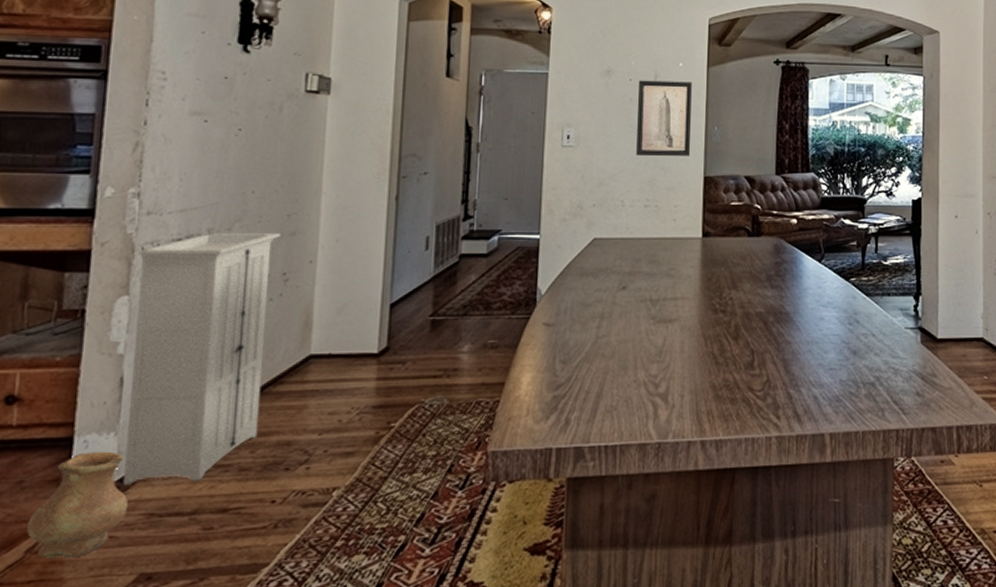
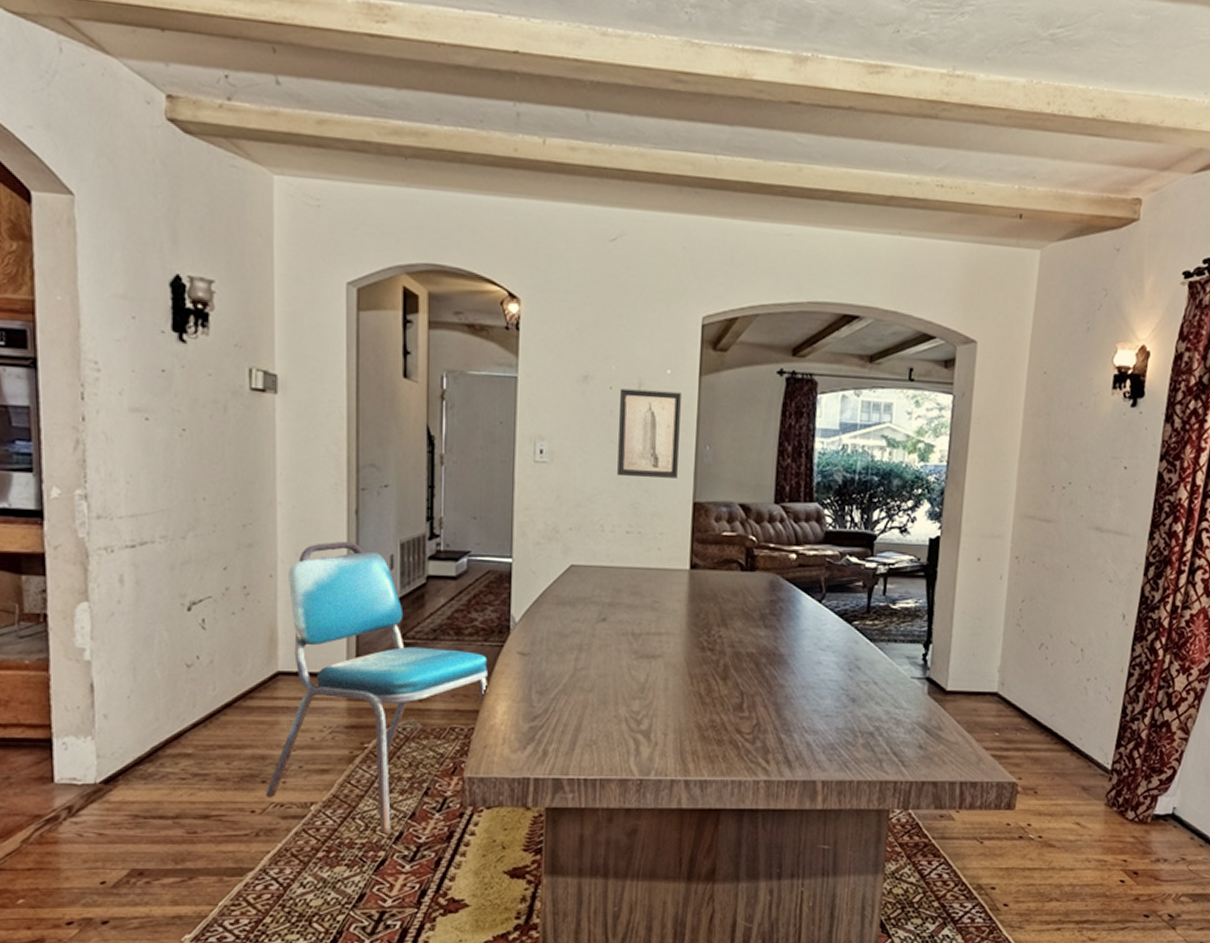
vase: present [26,451,128,559] -> none [19,754,112,851]
storage cabinet: present [124,231,281,485] -> none [92,538,237,788]
dining chair: none [289,225,514,516] -> present [267,541,489,833]

